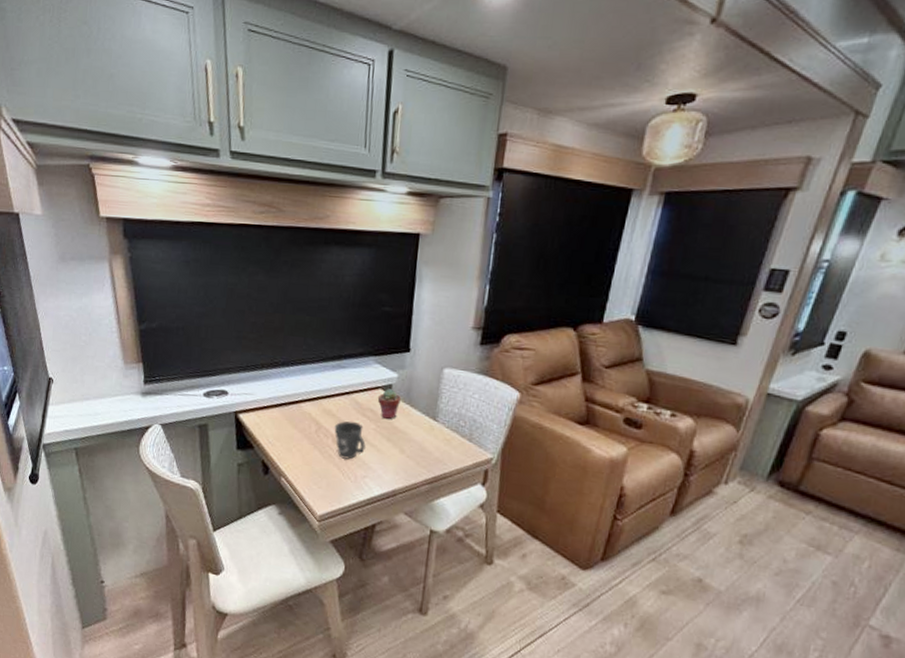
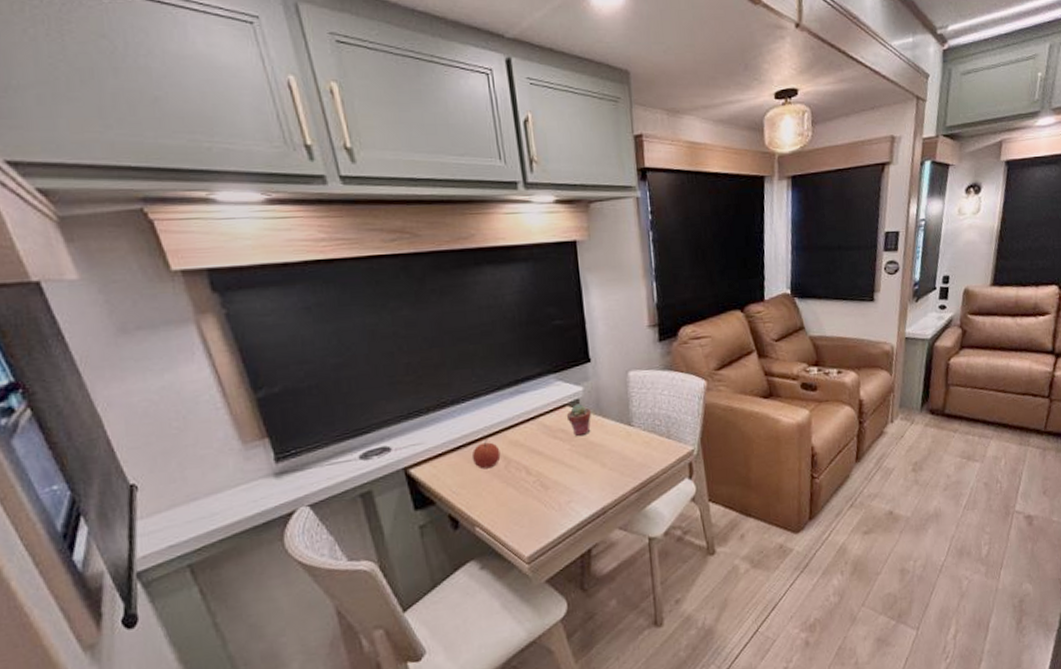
apple: none [289,403,314,430] -> present [471,439,501,470]
mug: present [334,420,366,460] -> none [525,446,564,489]

